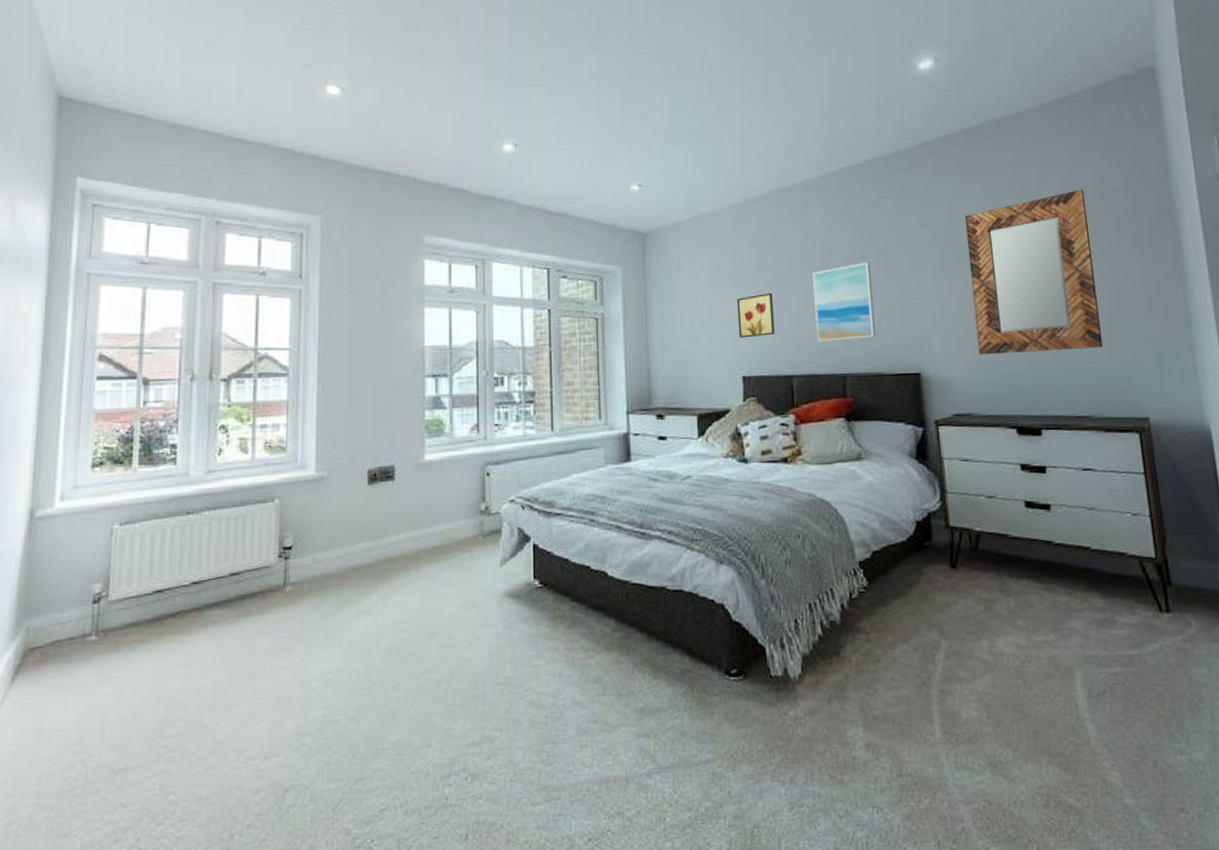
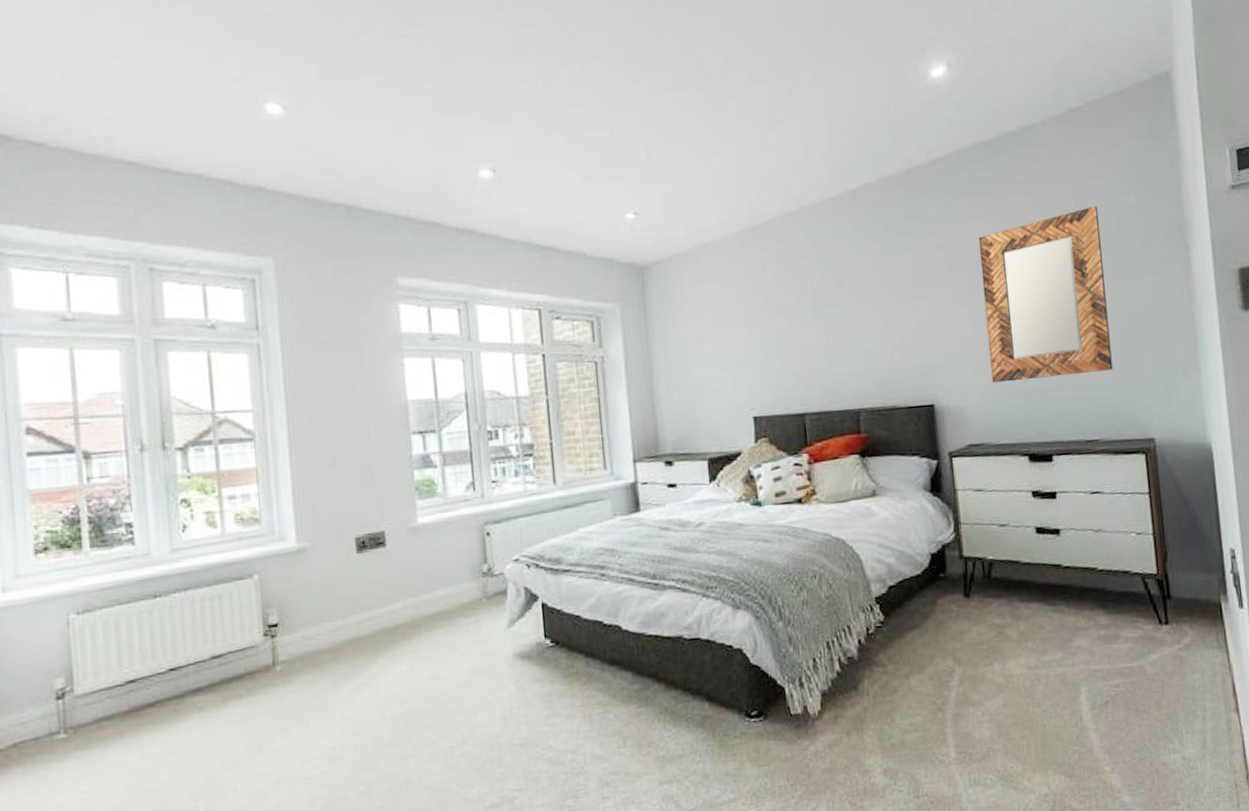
wall art: present [736,293,775,338] -> none [744,327,786,377]
wall art: present [812,261,876,342] -> none [823,290,889,377]

